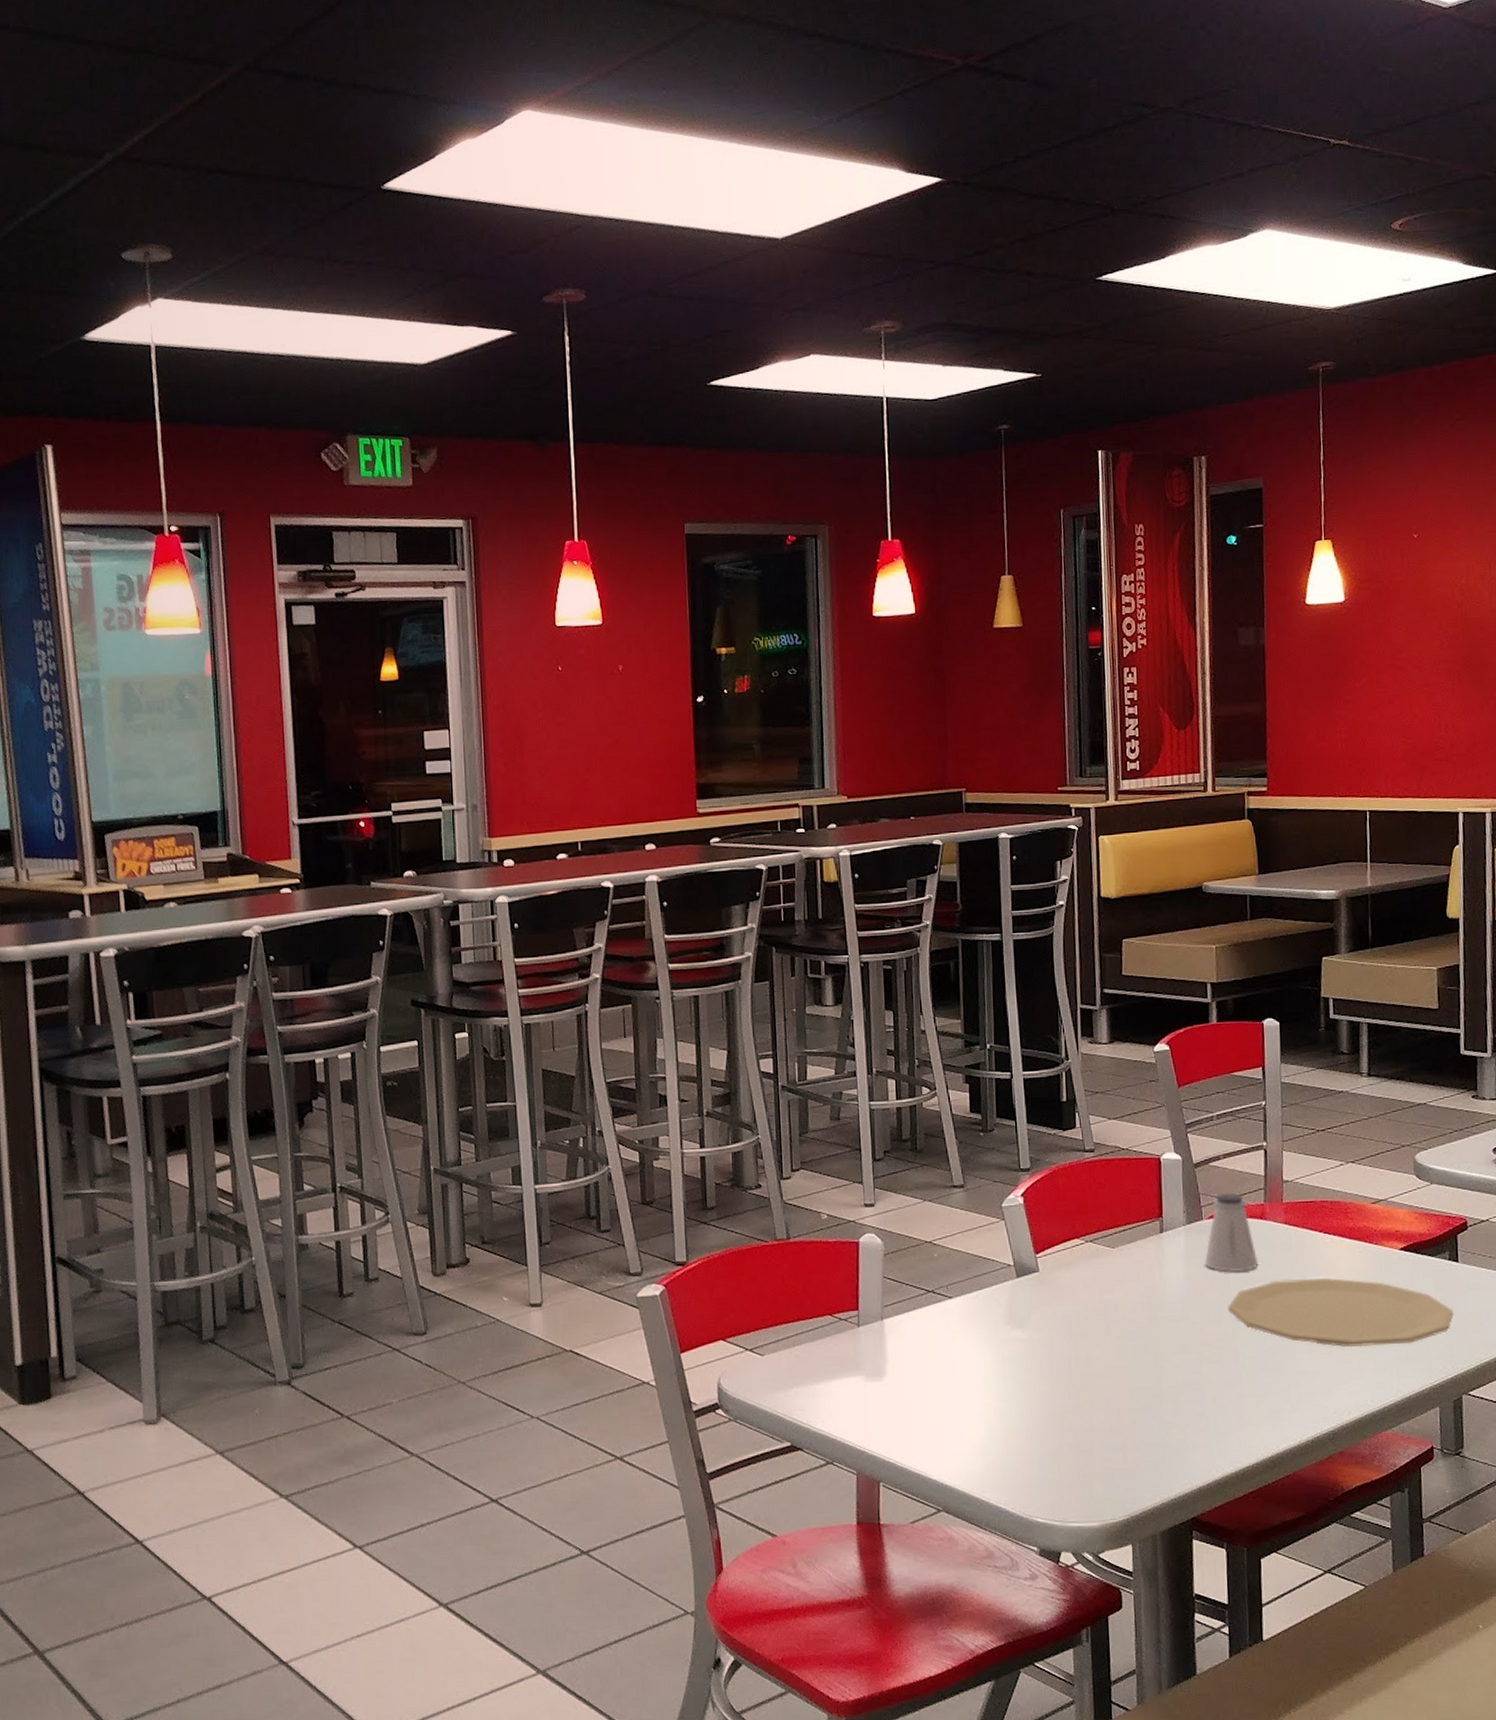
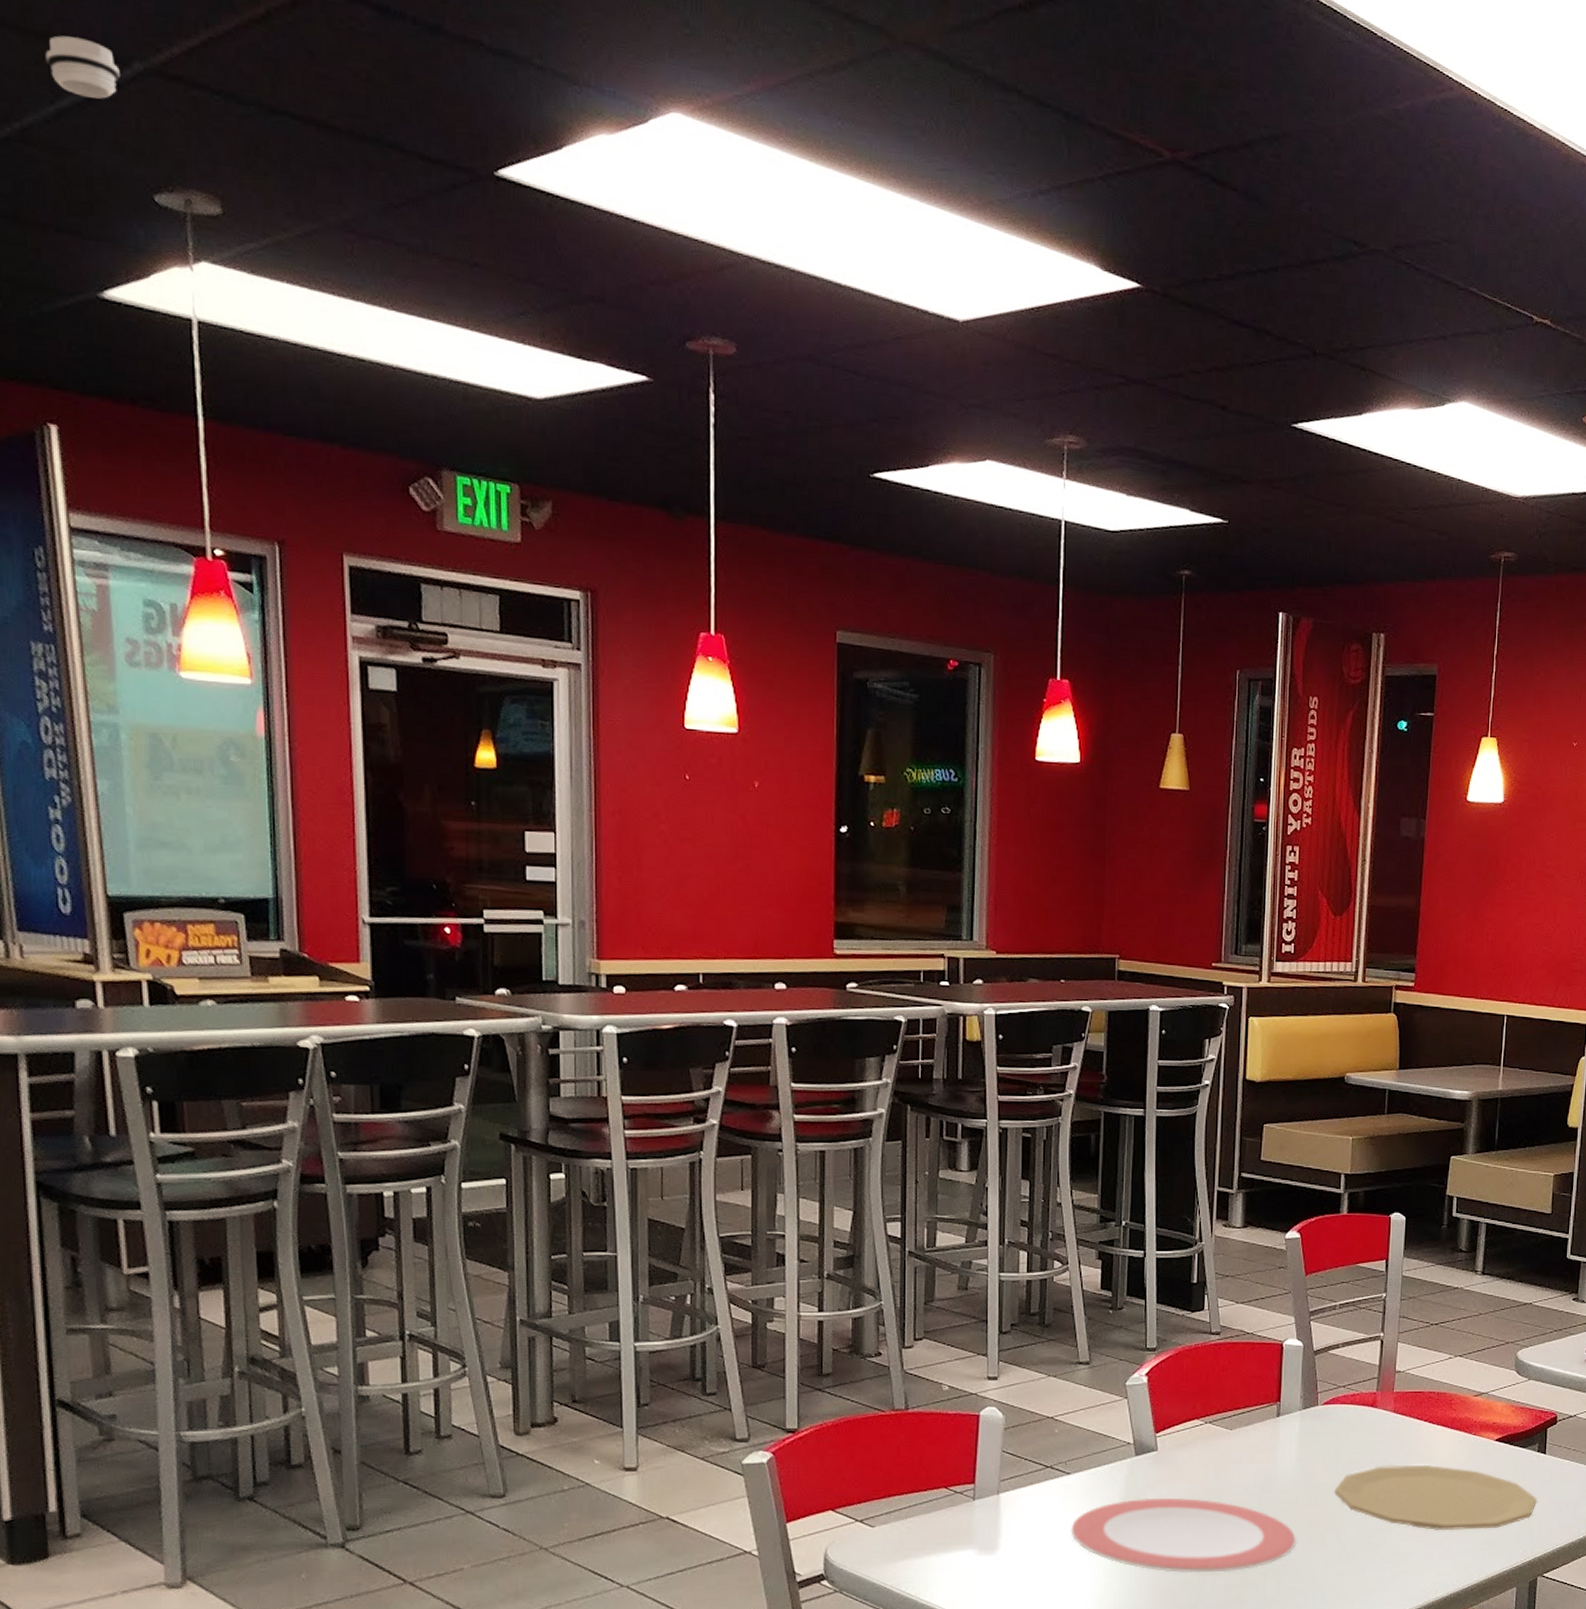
smoke detector: none [41,143,95,188] -> present [45,35,120,99]
plate: none [956,1319,1191,1397] -> present [1071,1497,1296,1573]
saltshaker: present [1204,1193,1259,1273] -> none [1316,1380,1366,1457]

